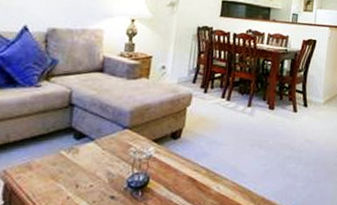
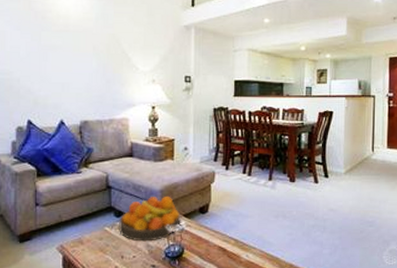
fruit bowl: none [77,117,150,169] -> present [119,195,181,242]

